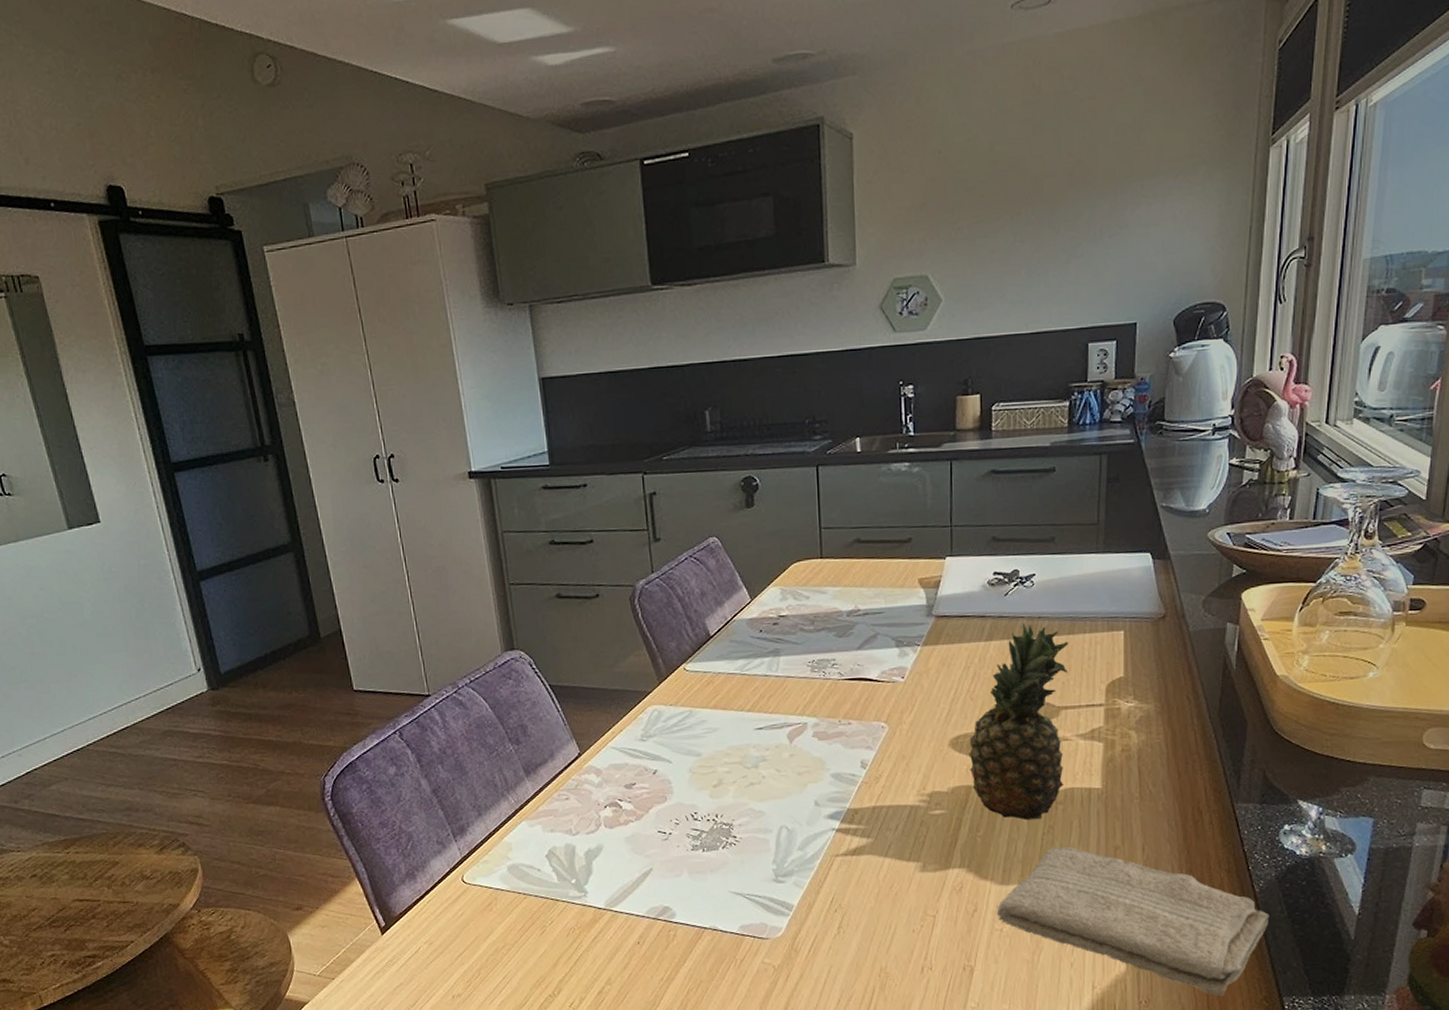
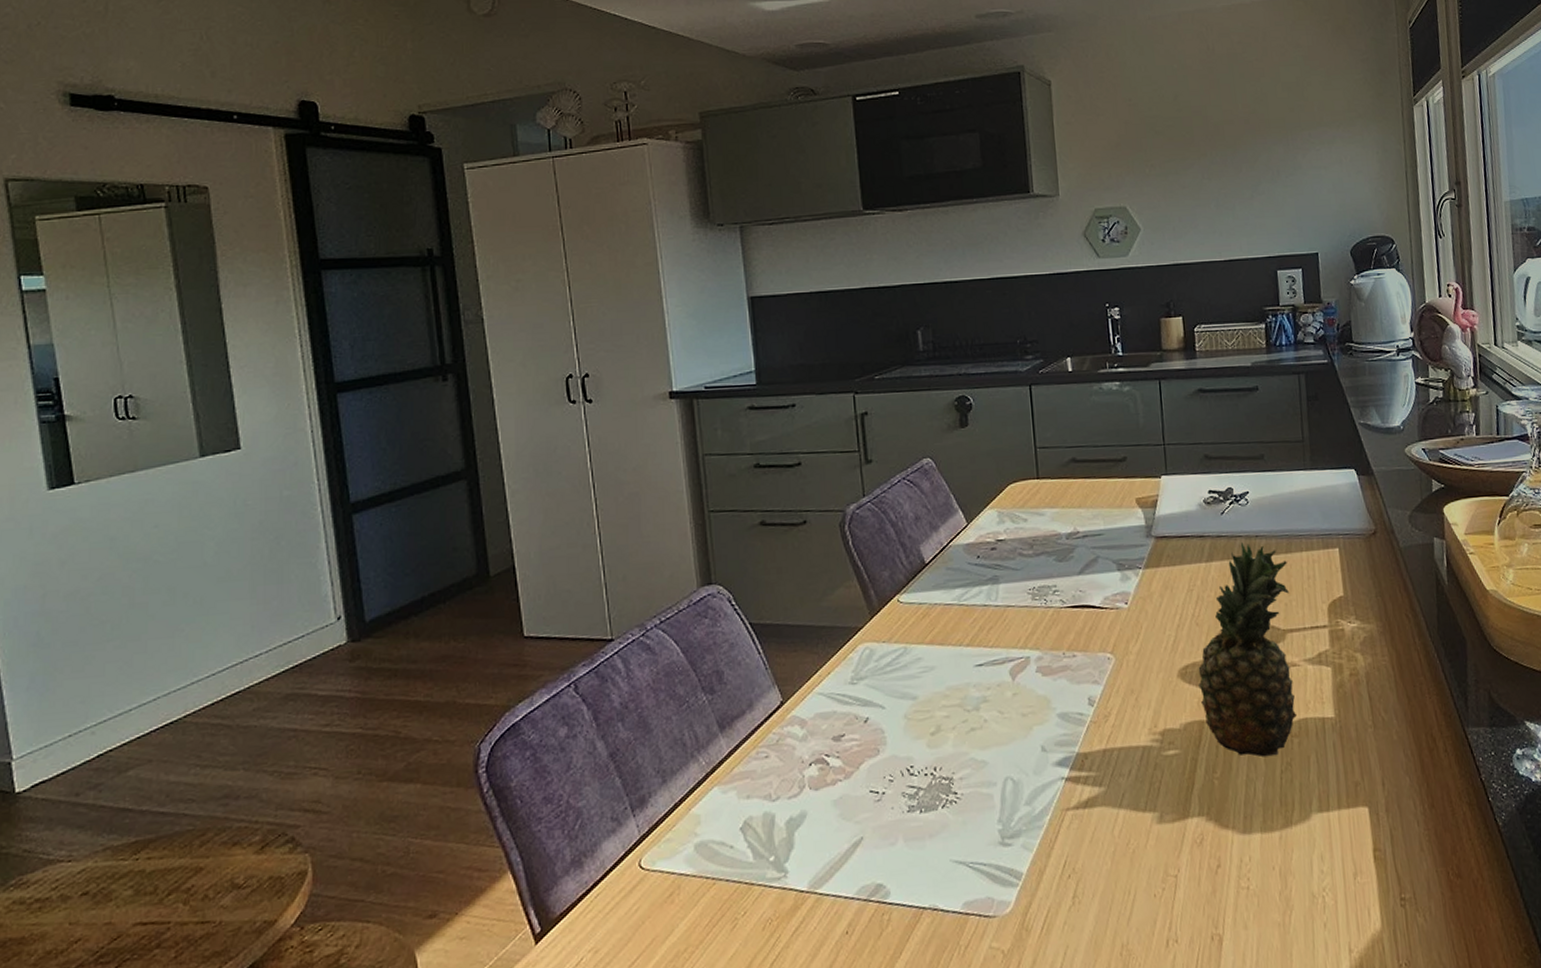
washcloth: present [996,846,1270,997] -> none [1241,785,1517,952]

